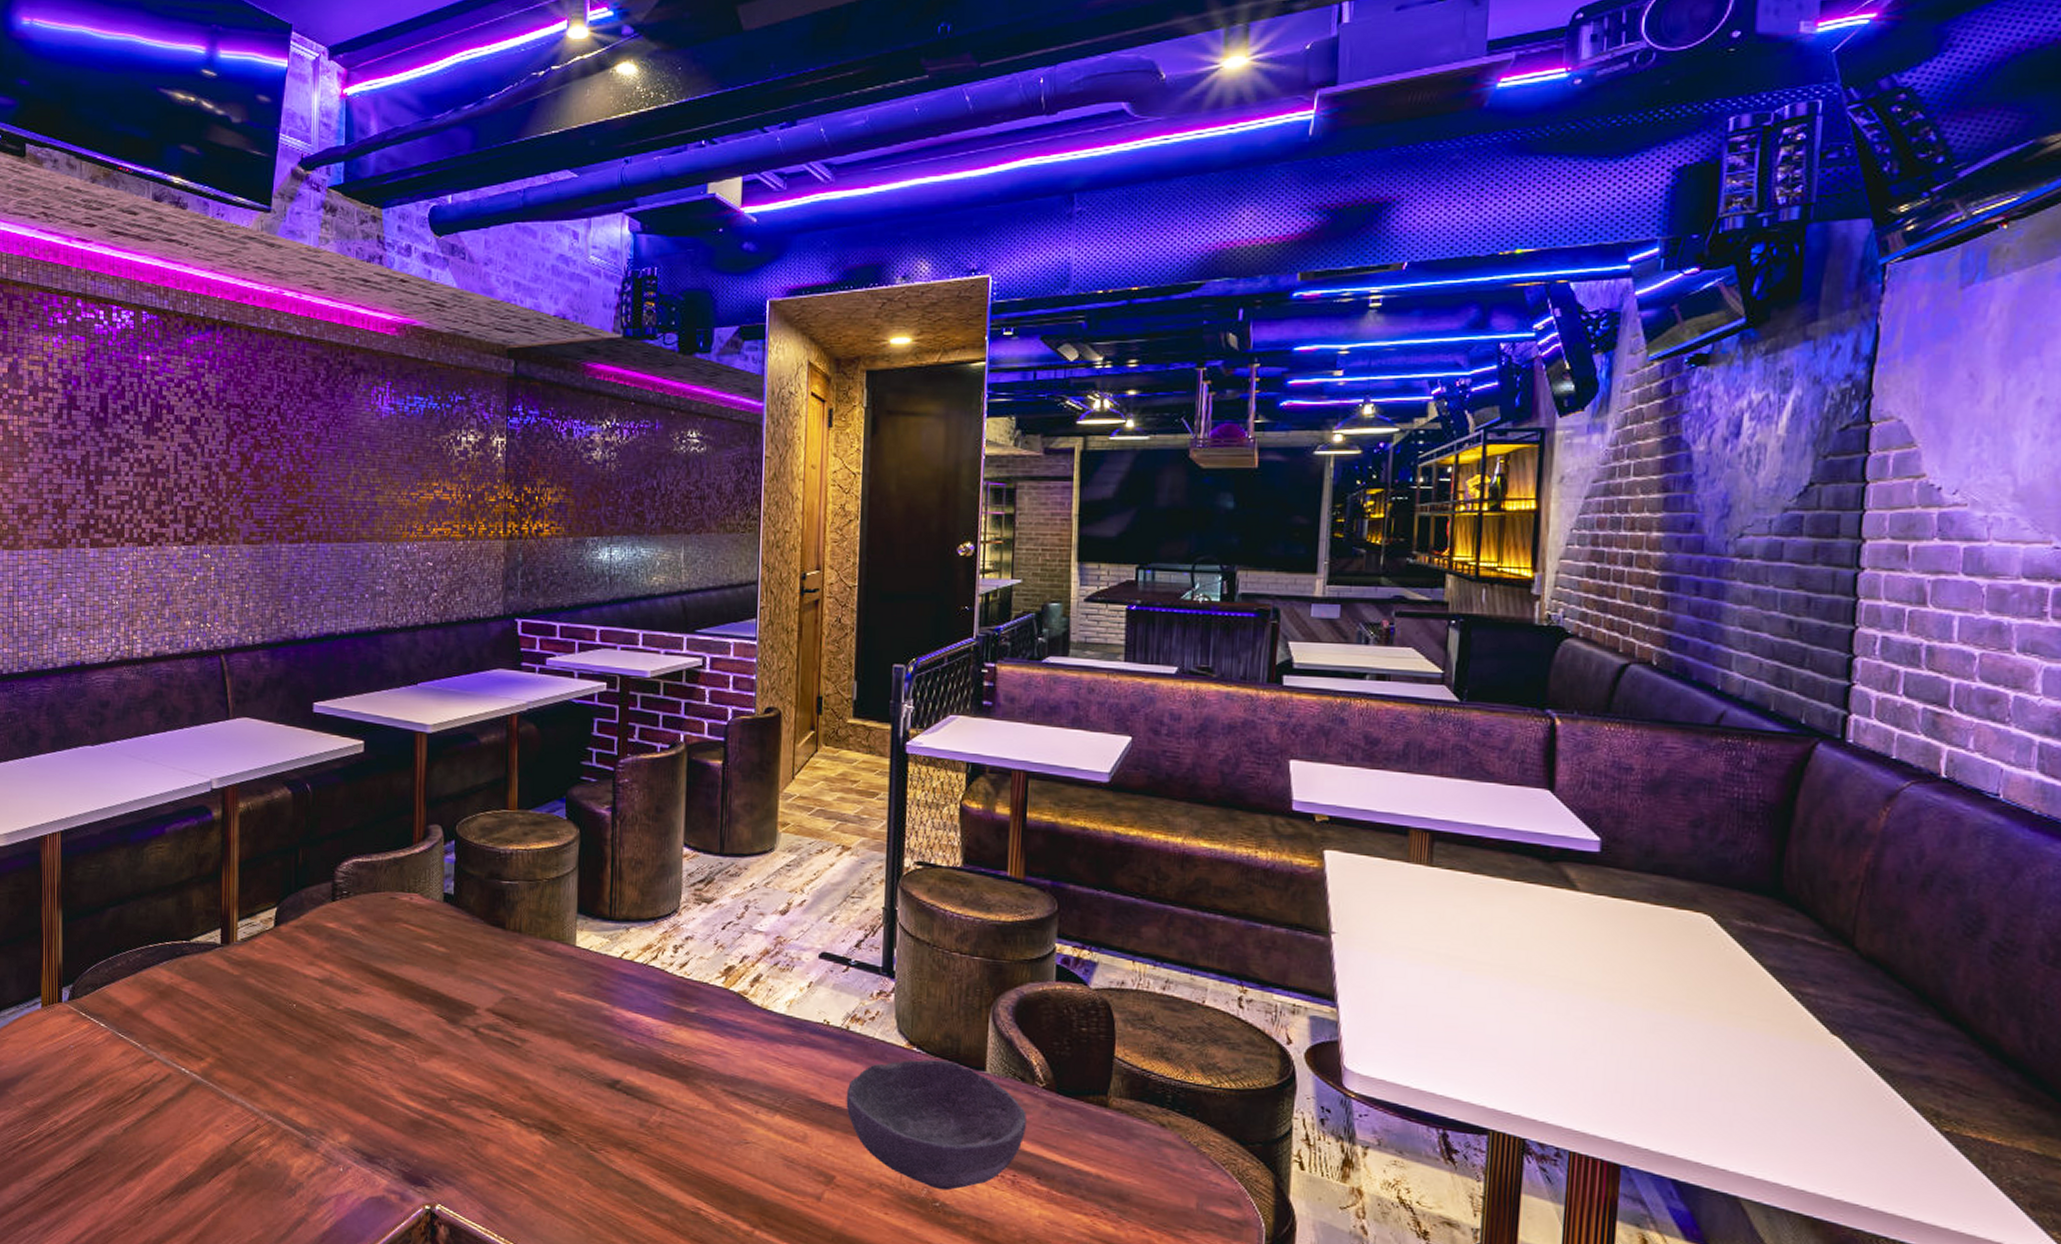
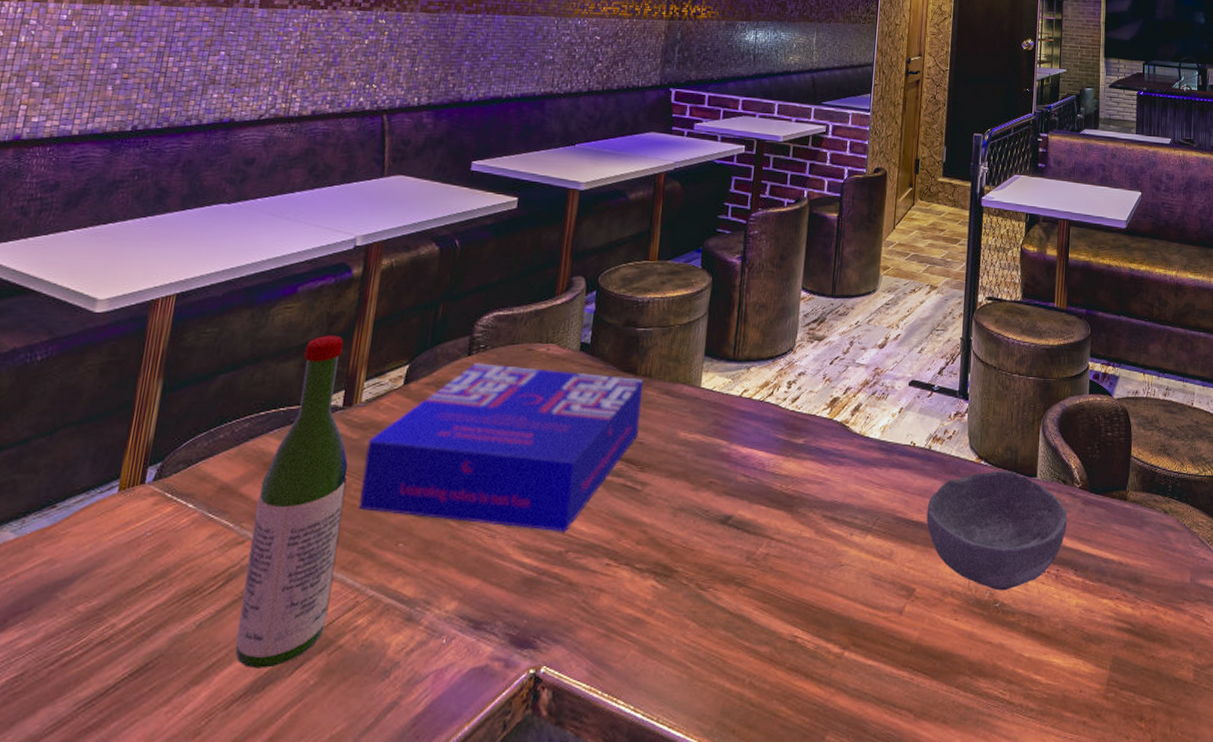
wine bottle: none [157,875,234,1174] -> present [235,335,348,669]
board game: none [247,909,514,1081] -> present [358,363,644,533]

